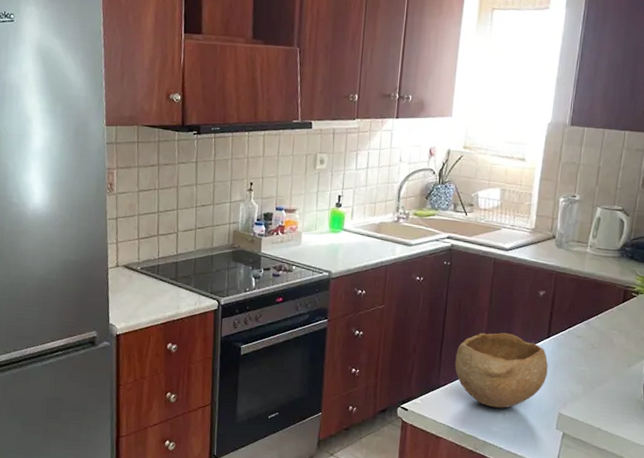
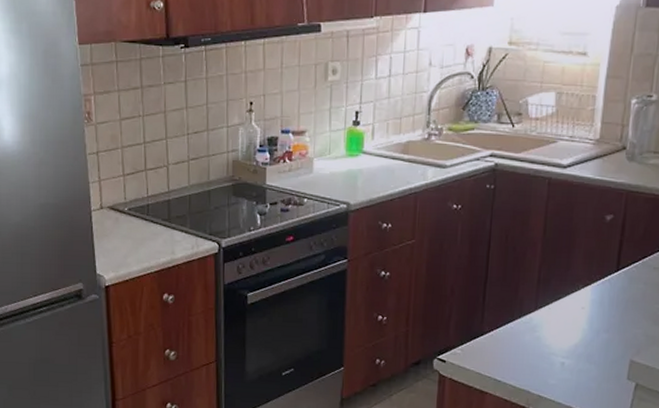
bowl: present [454,332,548,408] -> none [501,267,617,357]

